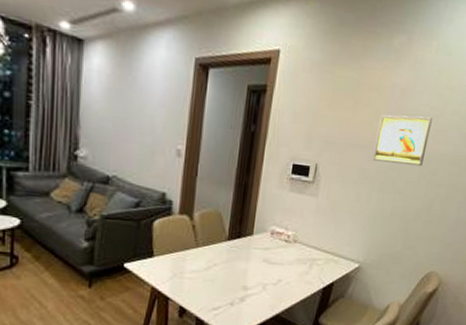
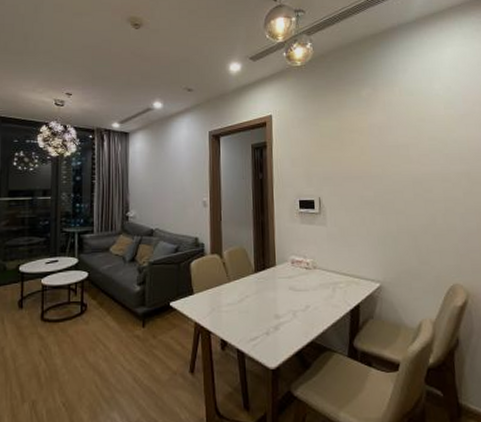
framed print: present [372,115,432,167] -> none [365,146,415,188]

